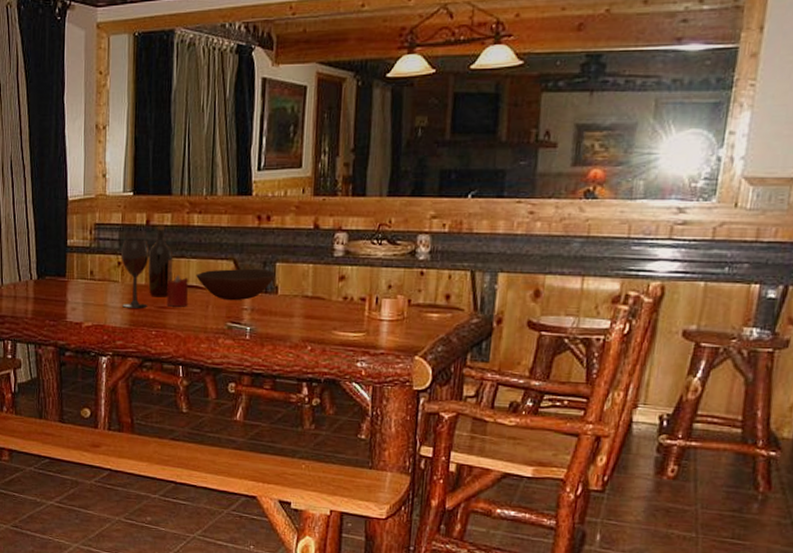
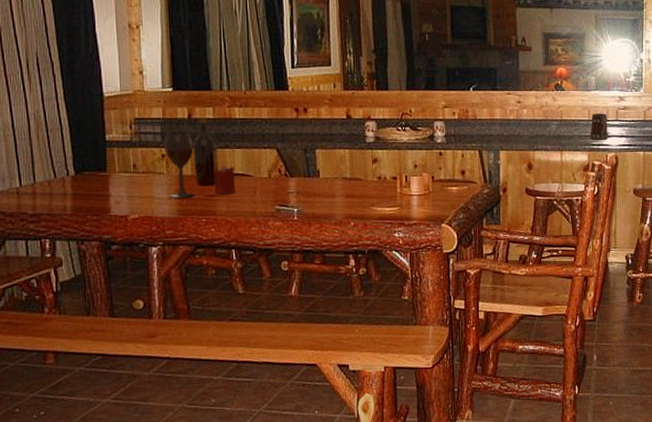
bowl: present [196,268,276,301] -> none [241,155,316,186]
beer mug: none [627,229,657,265] -> present [590,113,608,140]

